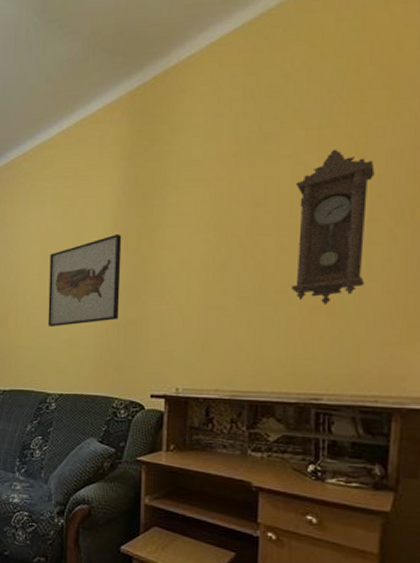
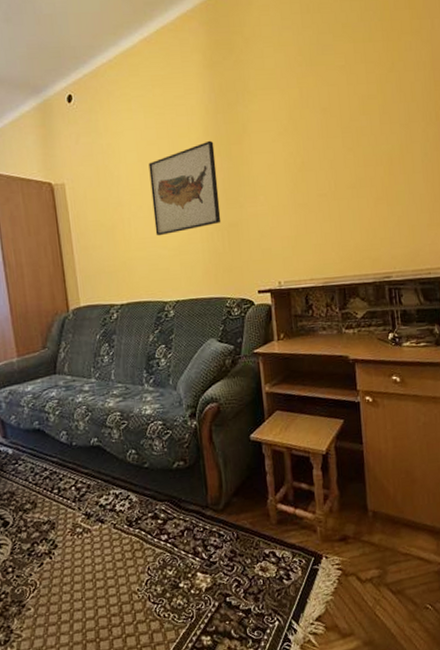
pendulum clock: present [290,149,375,306] -> none [351,60,411,197]

